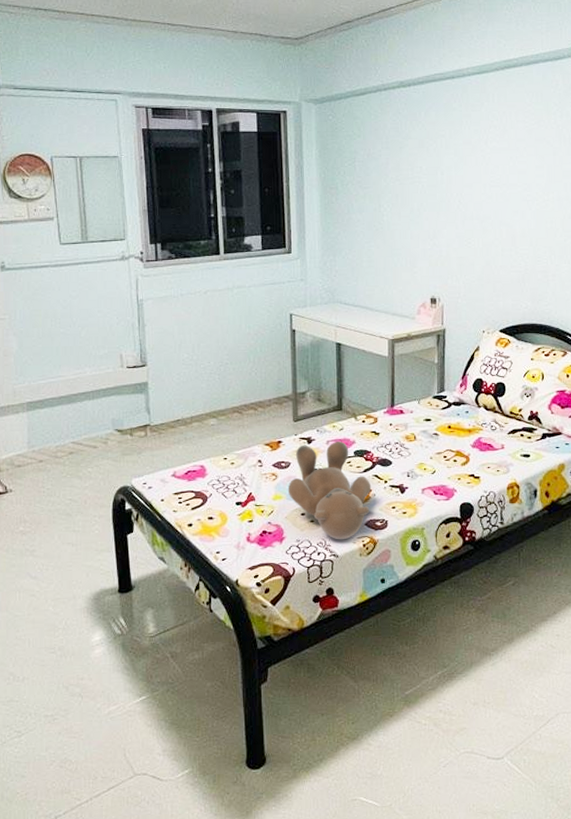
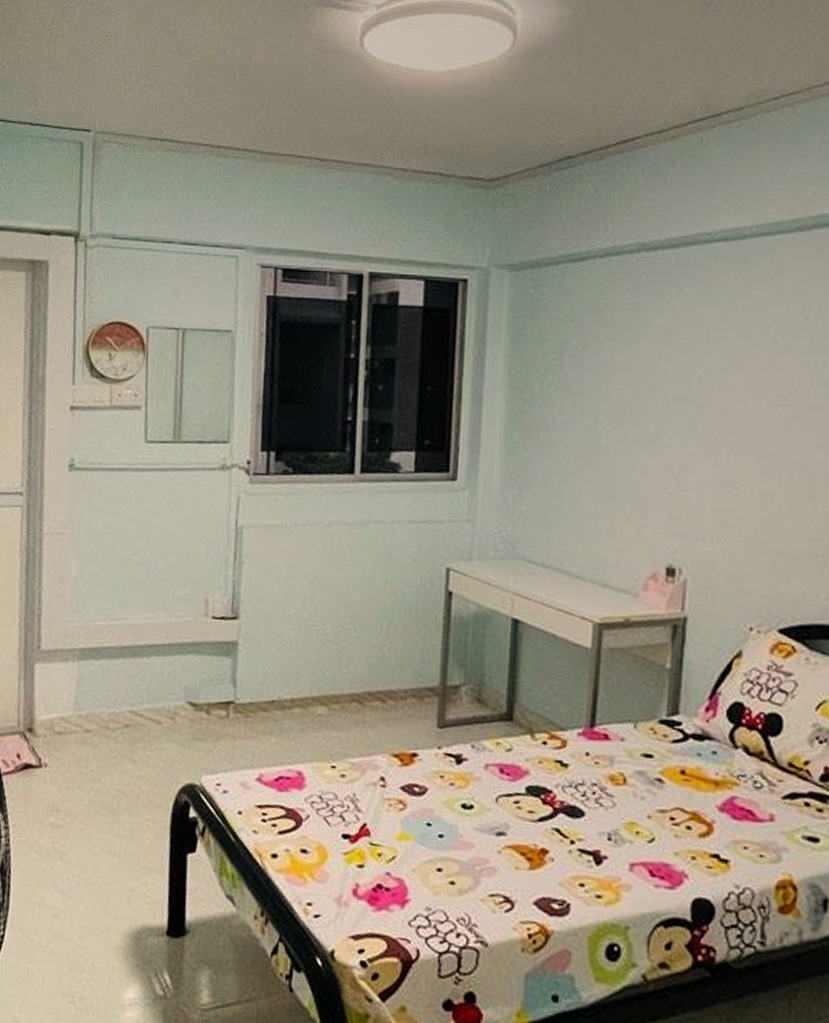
teddy bear: present [287,441,372,540] -> none [419,764,549,921]

